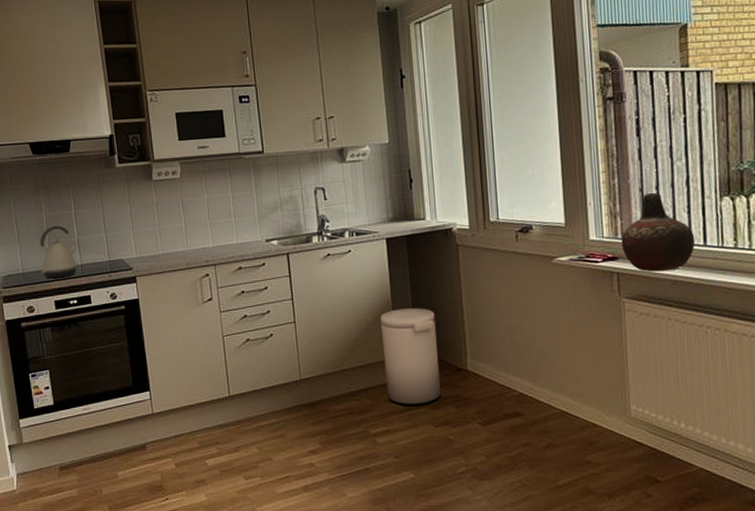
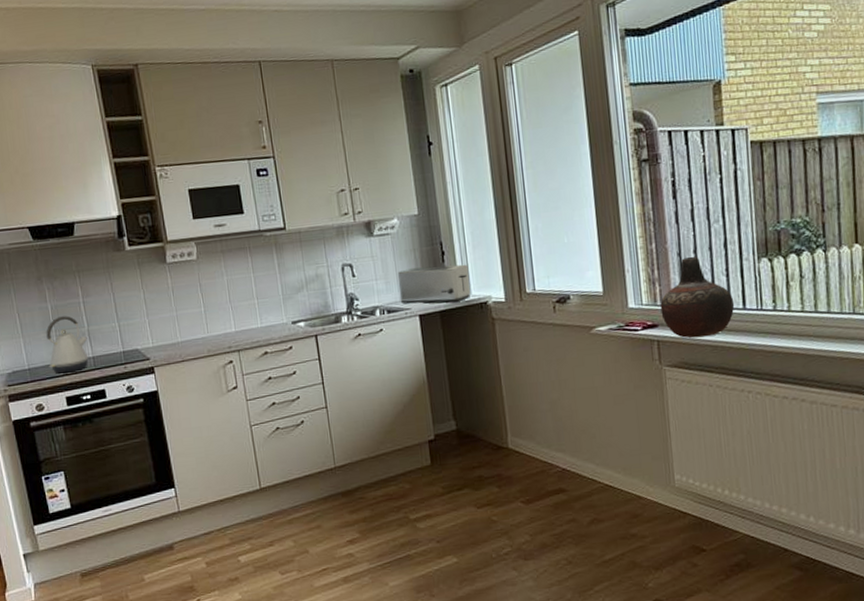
toaster: none [367,191,437,228] -> present [397,264,471,305]
pedal bin: present [380,308,442,407] -> none [416,386,483,489]

